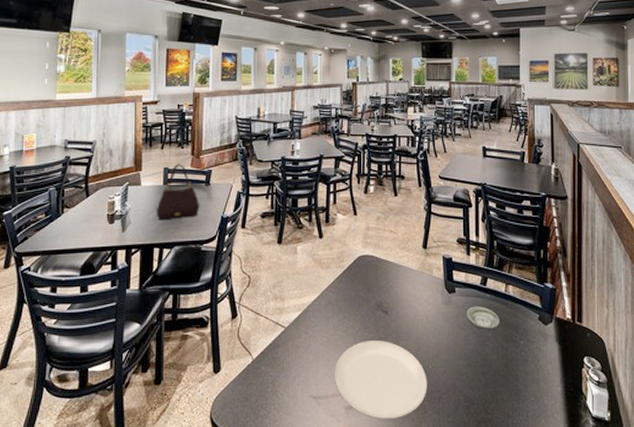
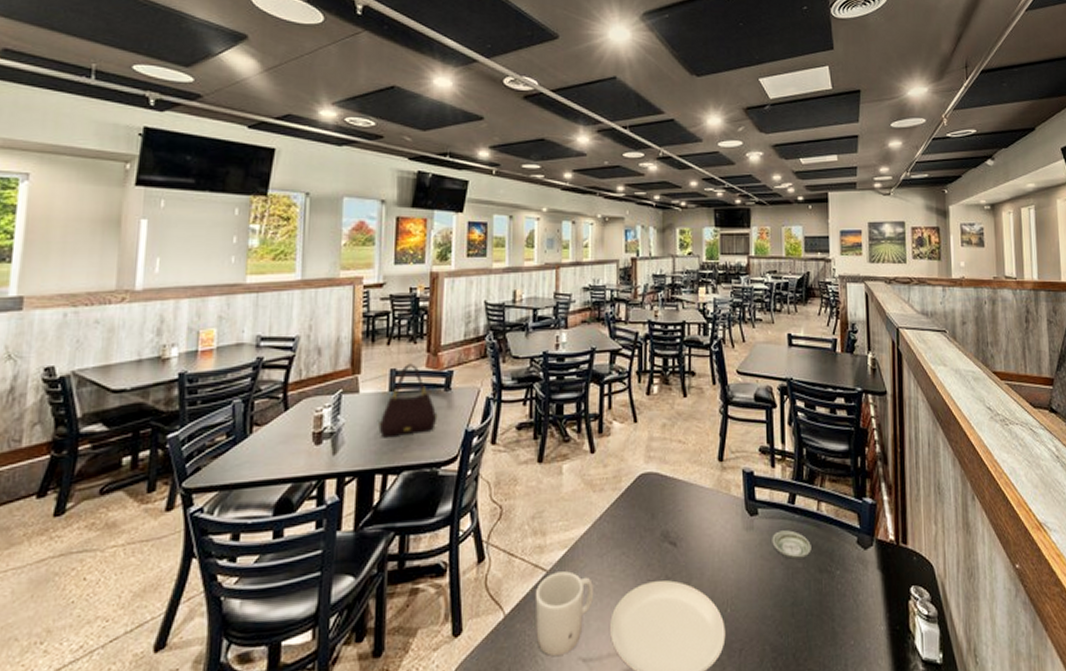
mug: none [276,329,322,392] -> present [535,571,594,656]

